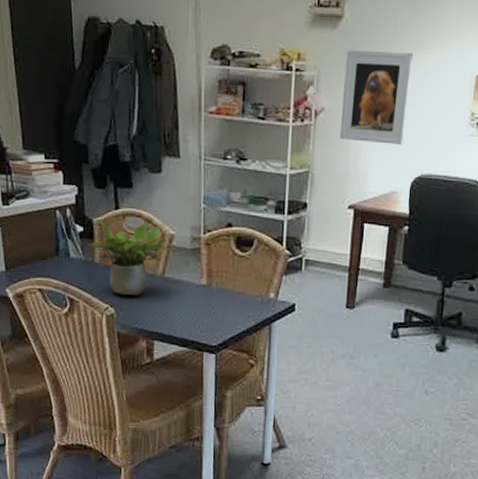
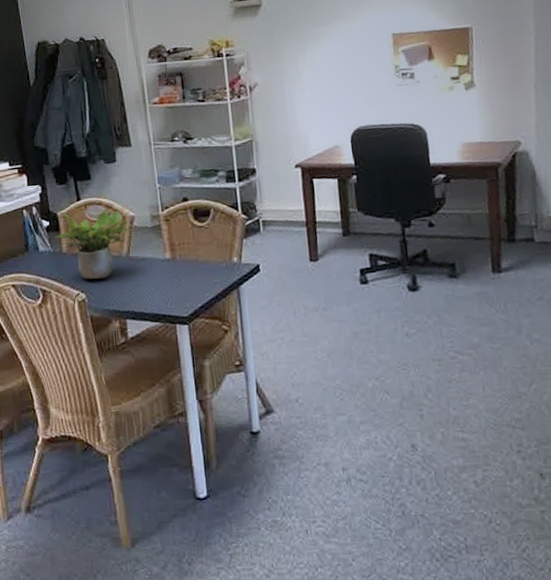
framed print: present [339,51,414,145] -> none [269,24,336,108]

